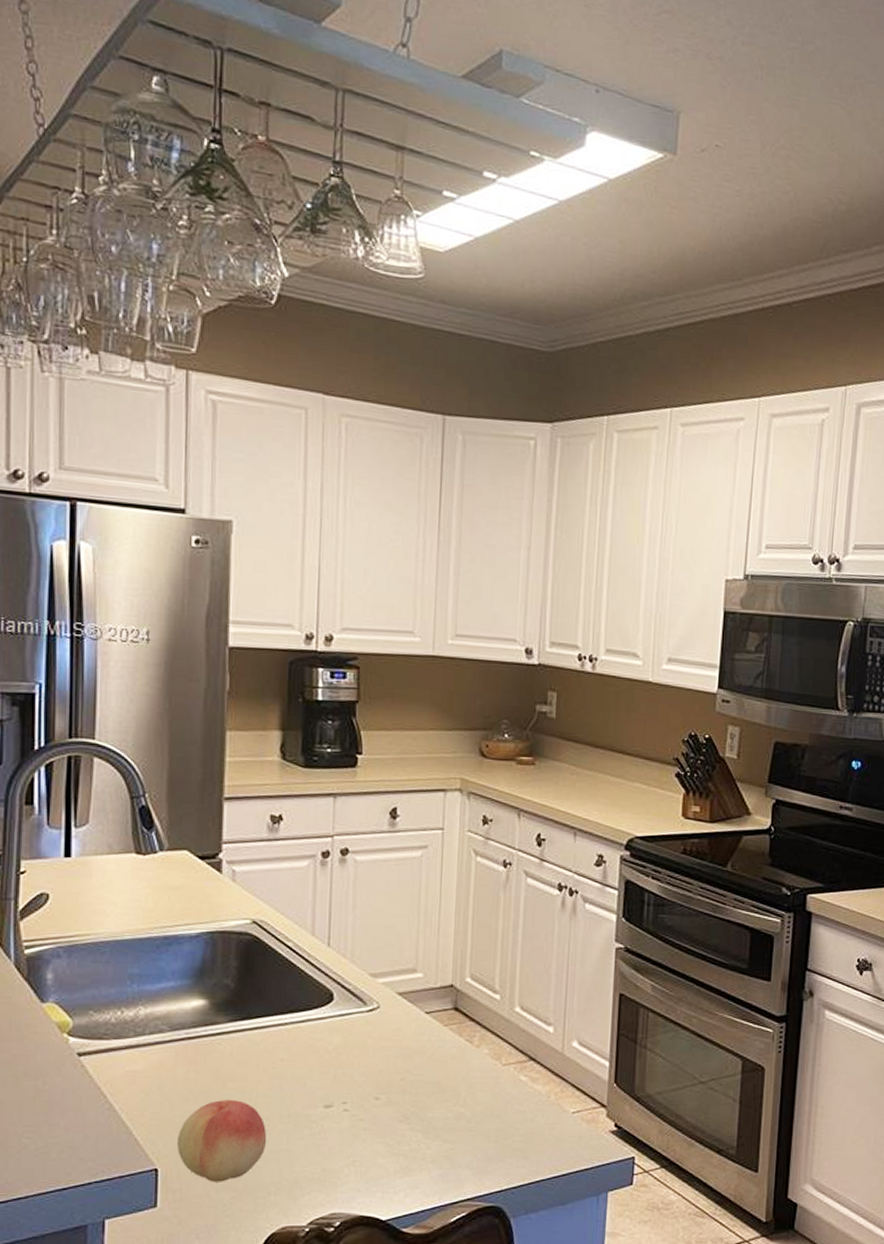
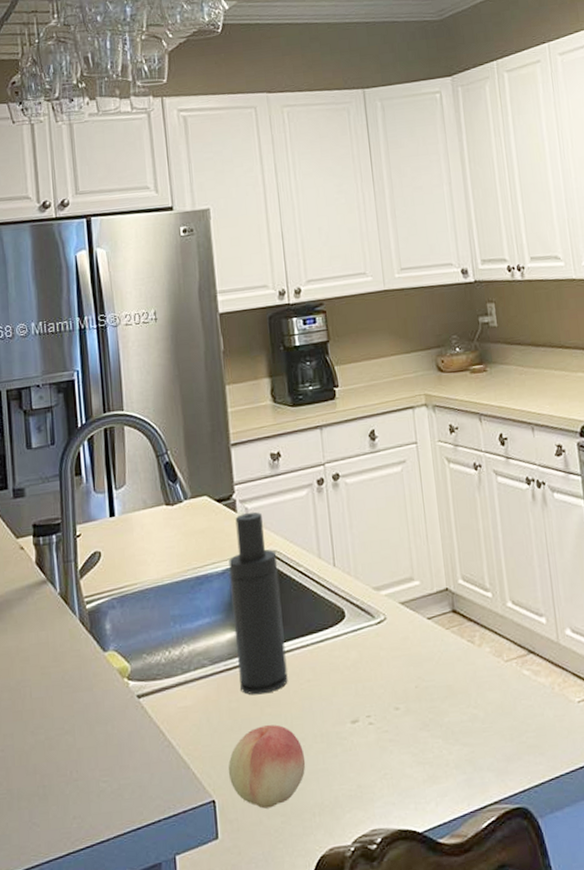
atomizer: none [202,875,263,1068] -> present [229,511,288,695]

